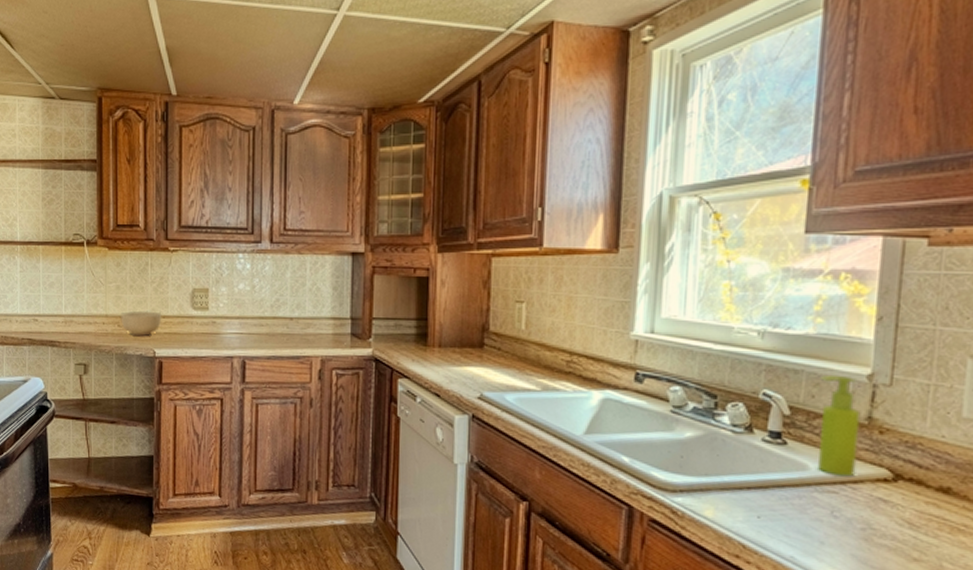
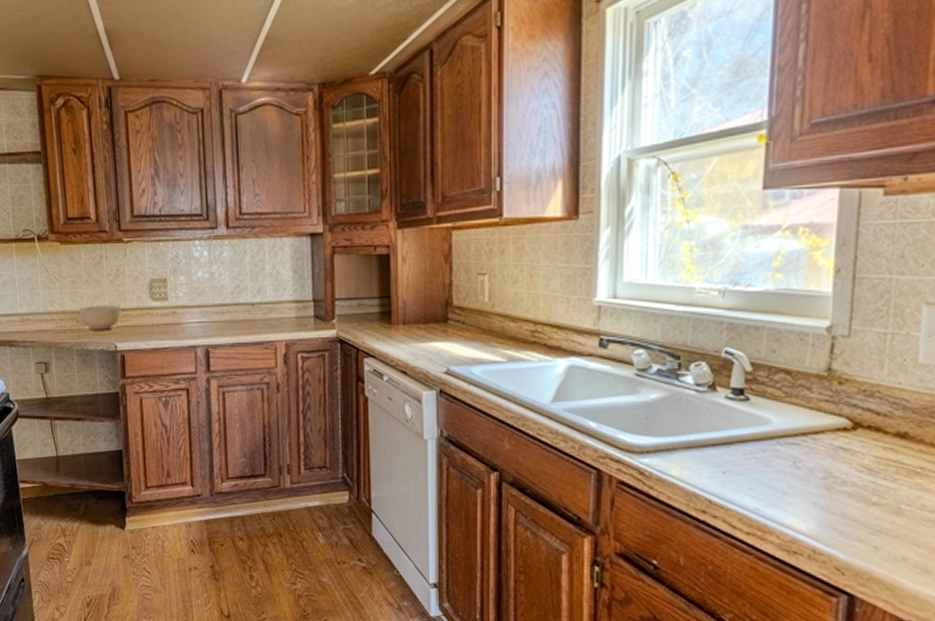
soap dispenser: present [818,374,861,477] -> none [780,329,821,428]

